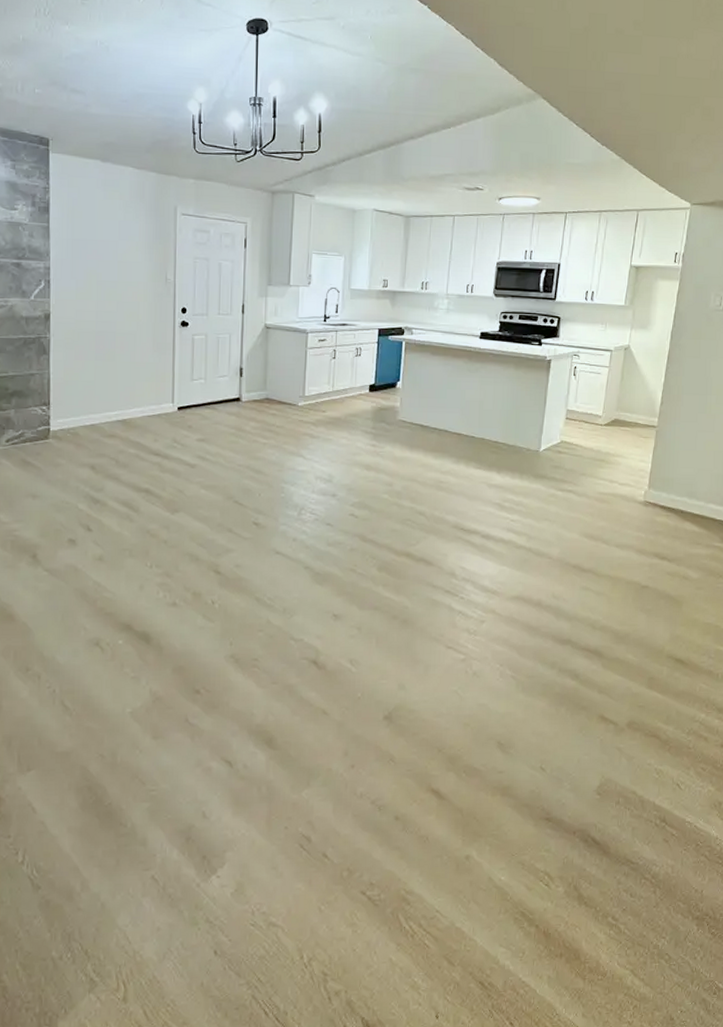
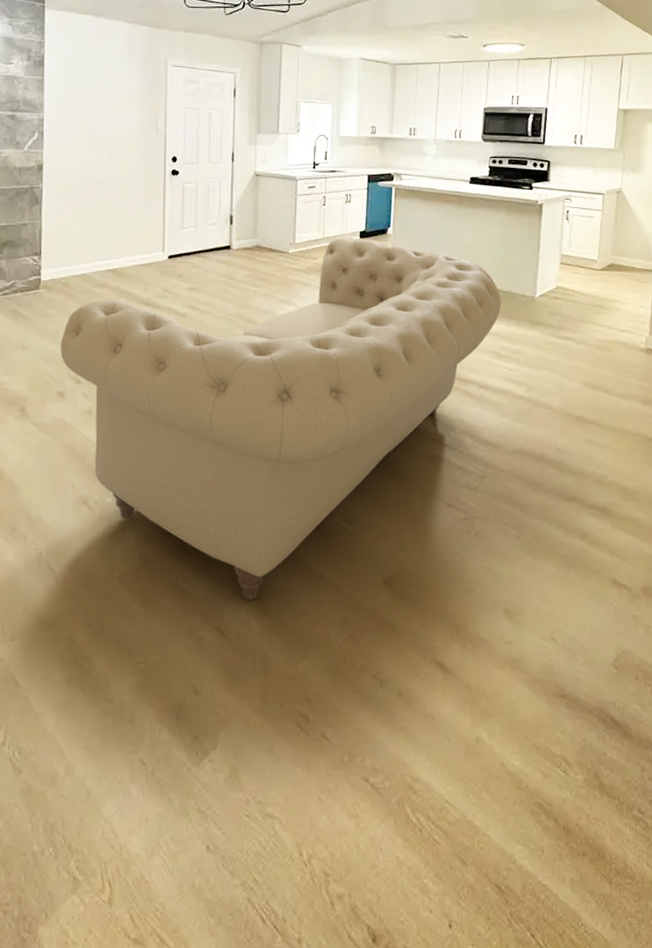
sofa: none [70,388,506,734] -> present [60,235,501,600]

